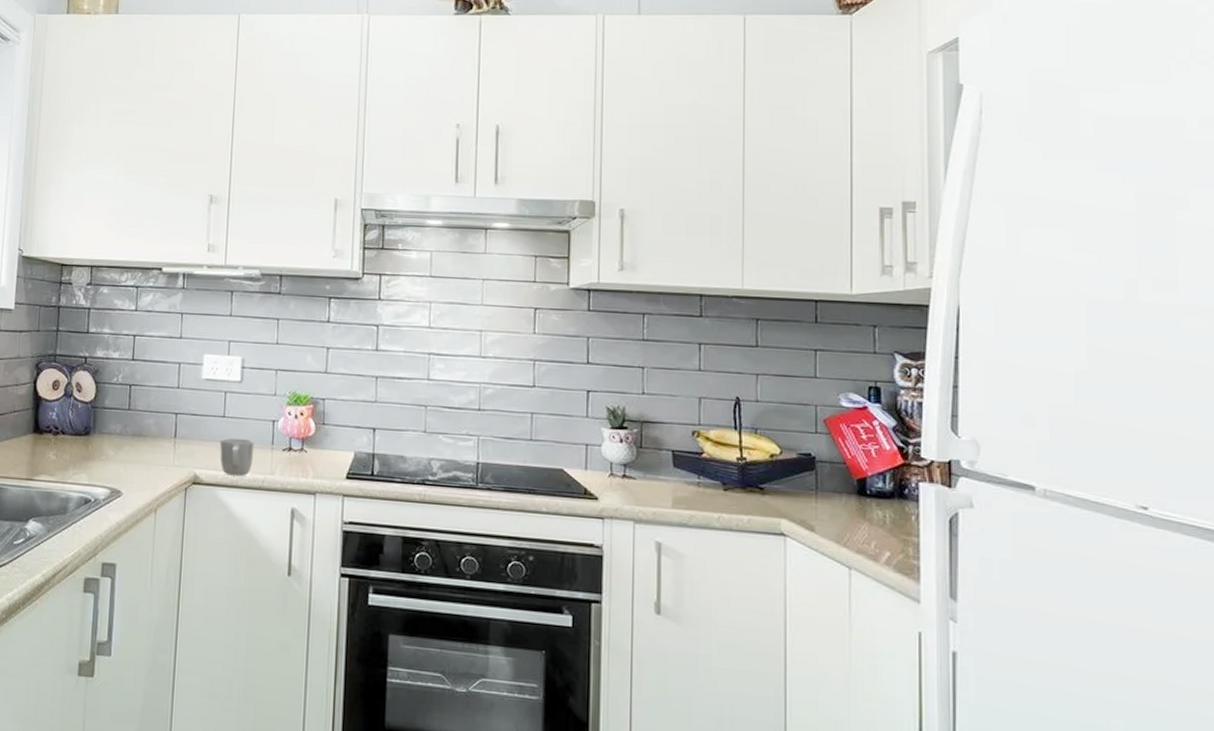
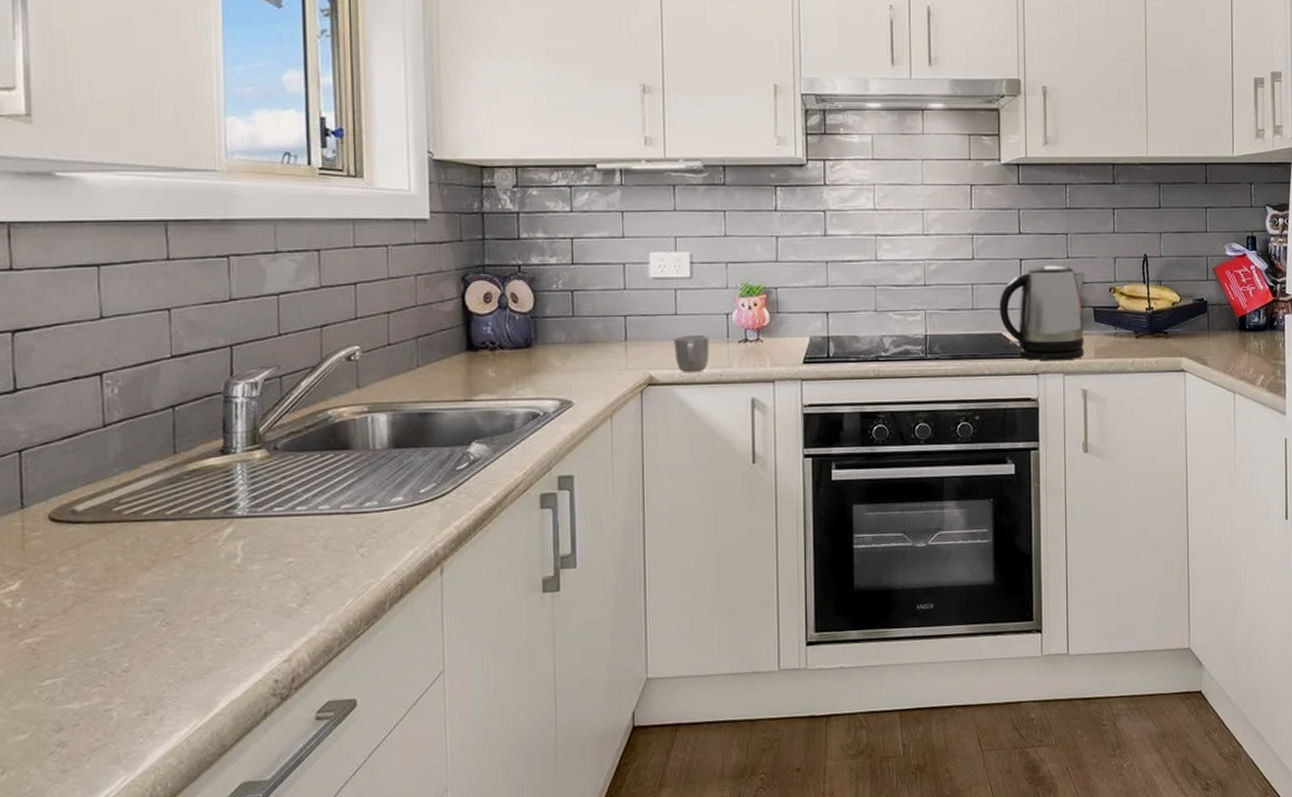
kettle: none [560,399,662,507] -> present [998,265,1084,362]

